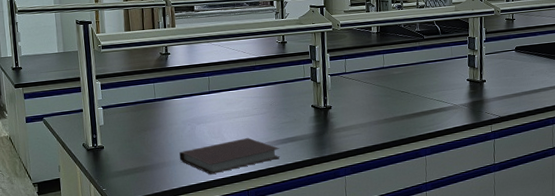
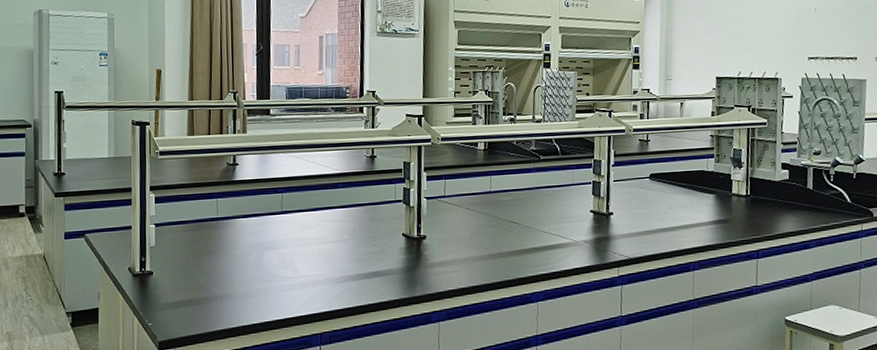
notebook: present [179,138,280,174] -> none [241,270,361,312]

